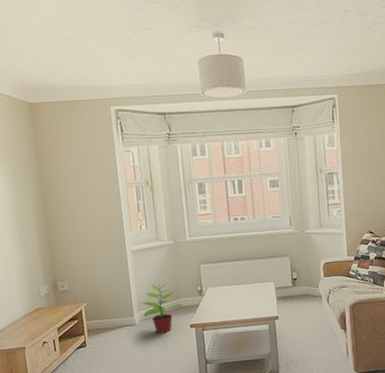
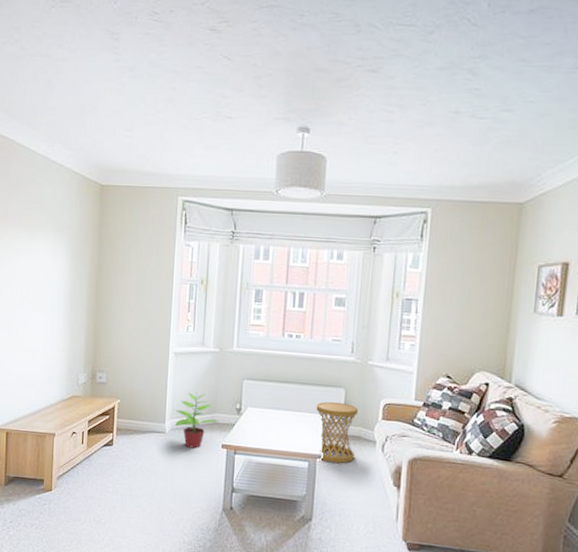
side table: none [267,269,306,321] -> present [316,402,358,464]

